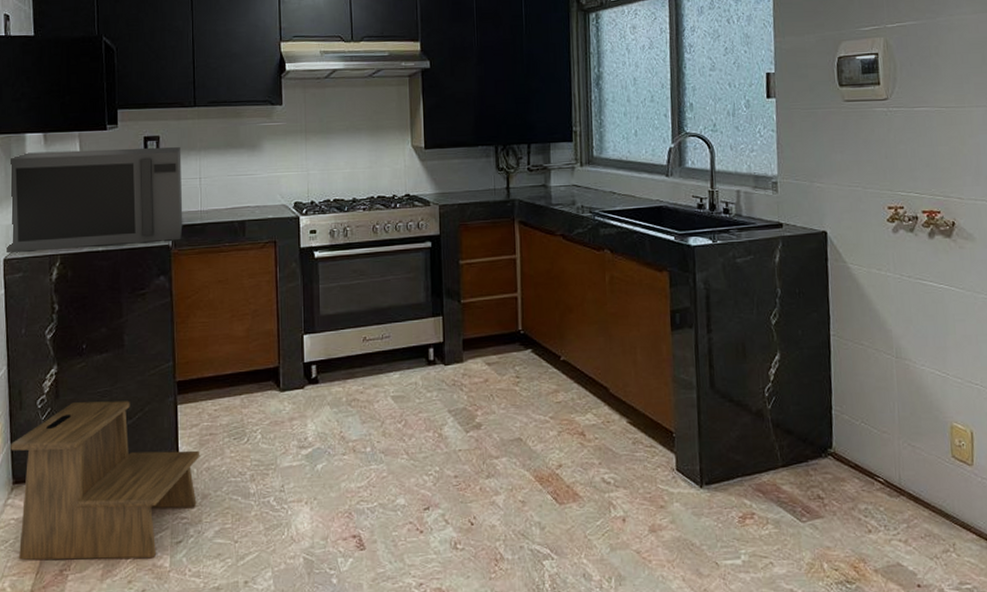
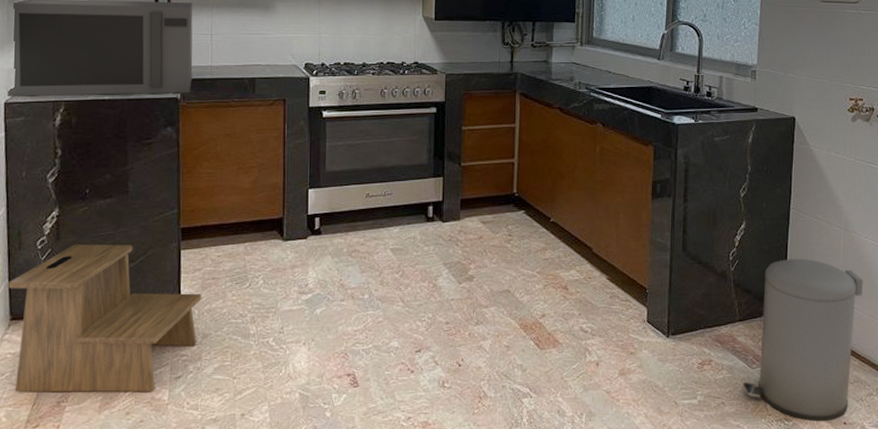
pedal bin: none [793,392,926,584] -> present [743,259,864,422]

